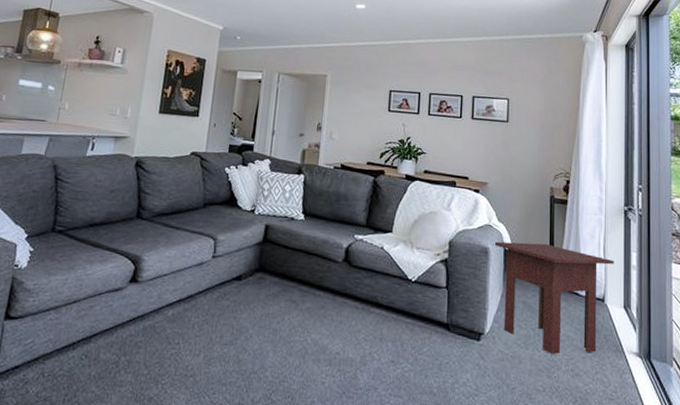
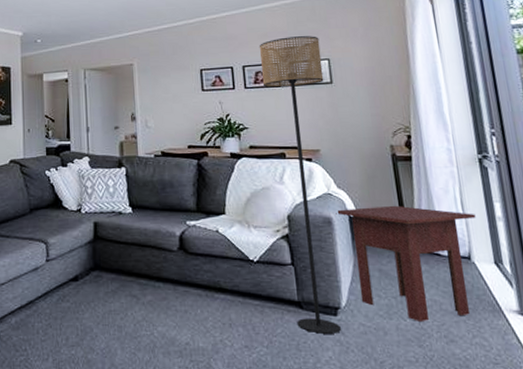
floor lamp: none [442,72,503,358] -> present [259,36,341,334]

